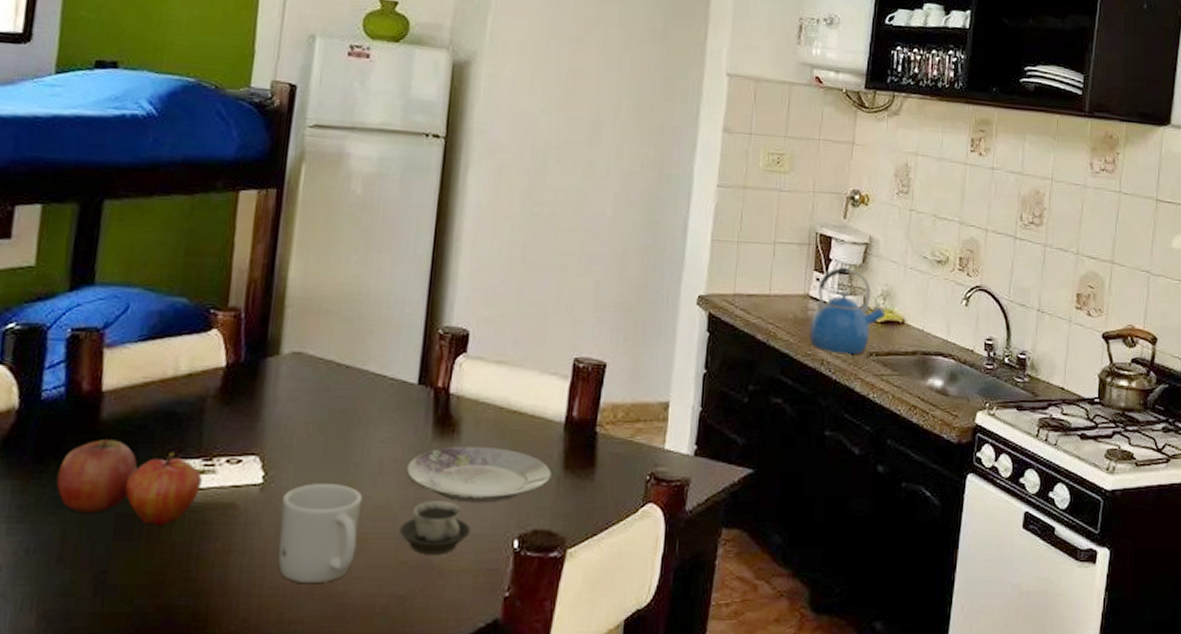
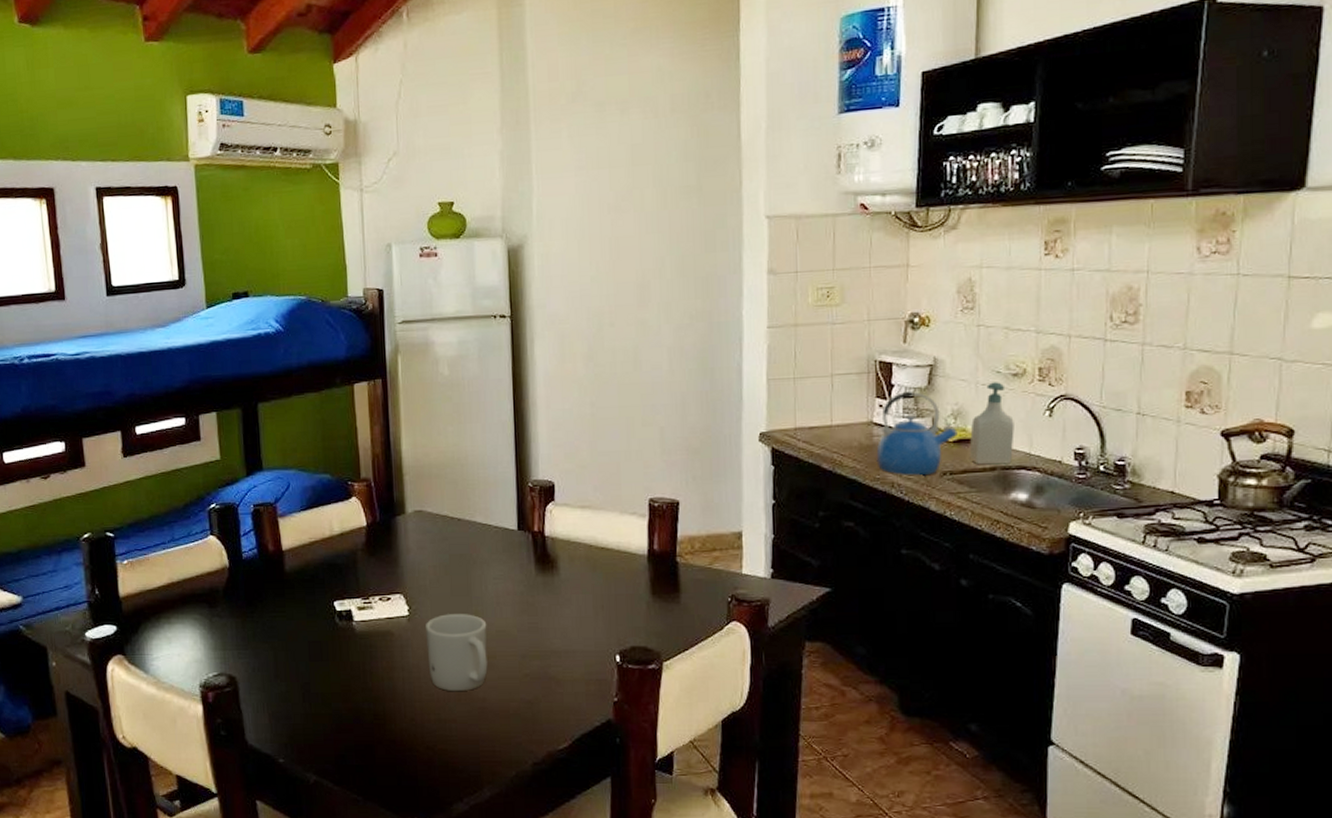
fruit: present [56,438,138,513] -> none [263,585,317,641]
fruit: present [124,452,202,526] -> none [310,594,364,650]
cup: present [398,501,471,554] -> none [519,625,578,668]
plate: present [406,445,552,503] -> none [518,578,642,626]
soap bottle: none [894,267,936,350] -> present [969,382,1014,465]

